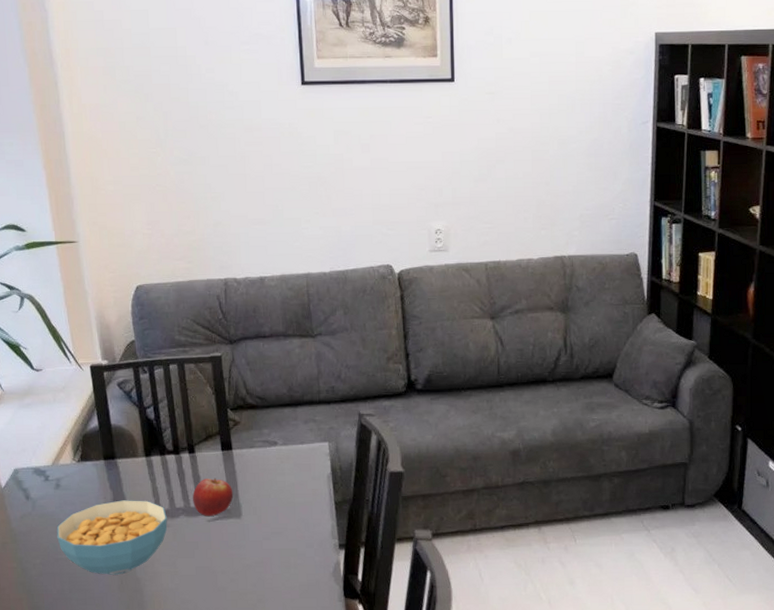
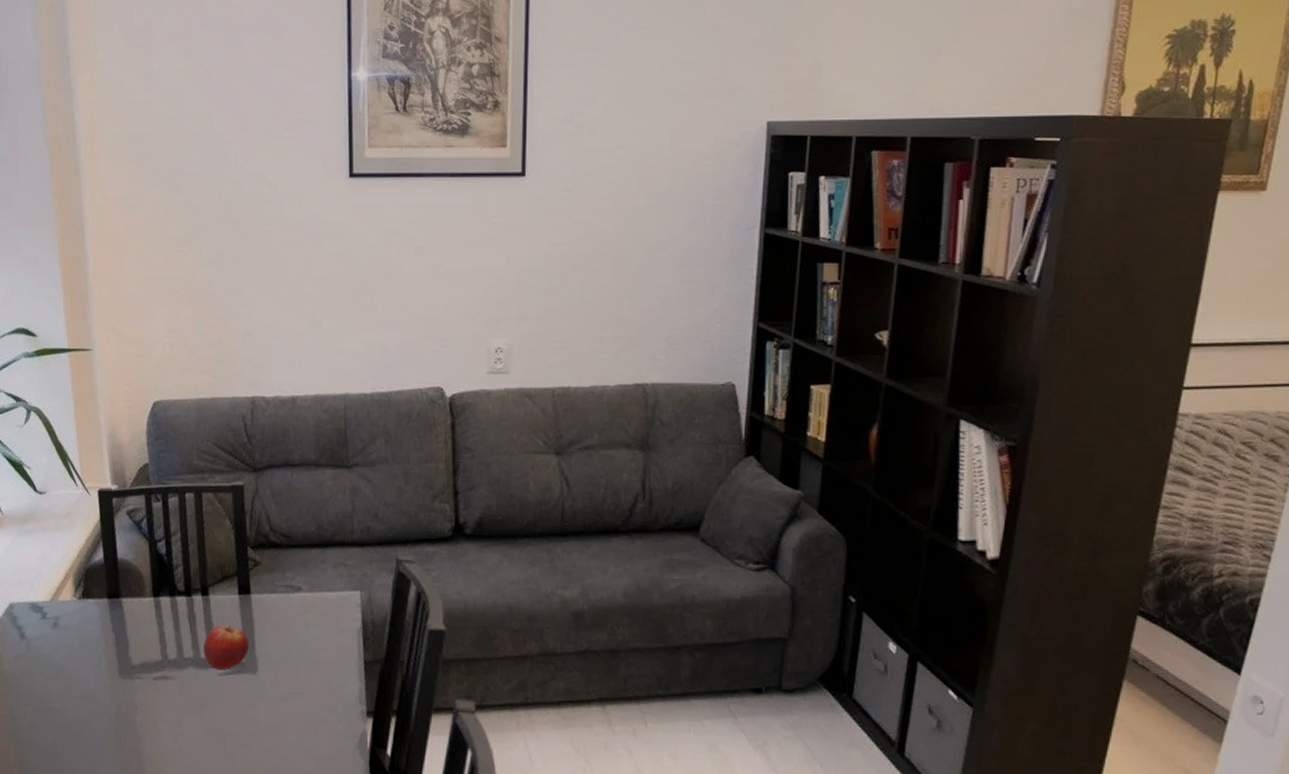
cereal bowl: present [56,500,168,575] -> none [52,645,174,731]

